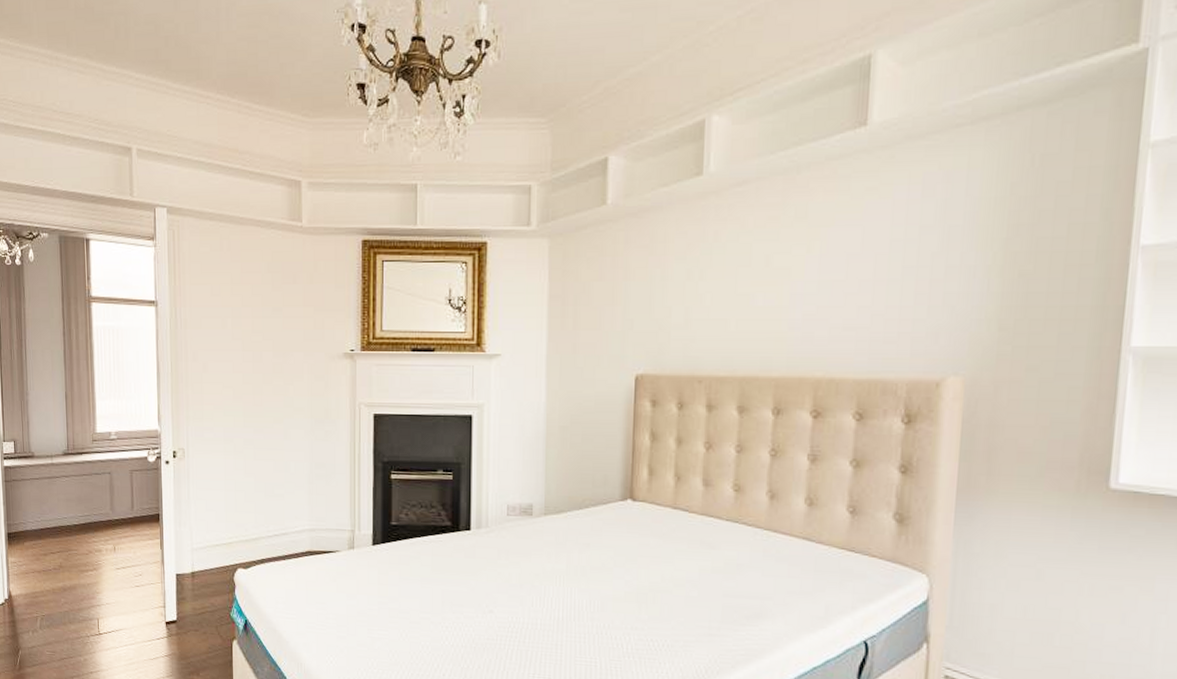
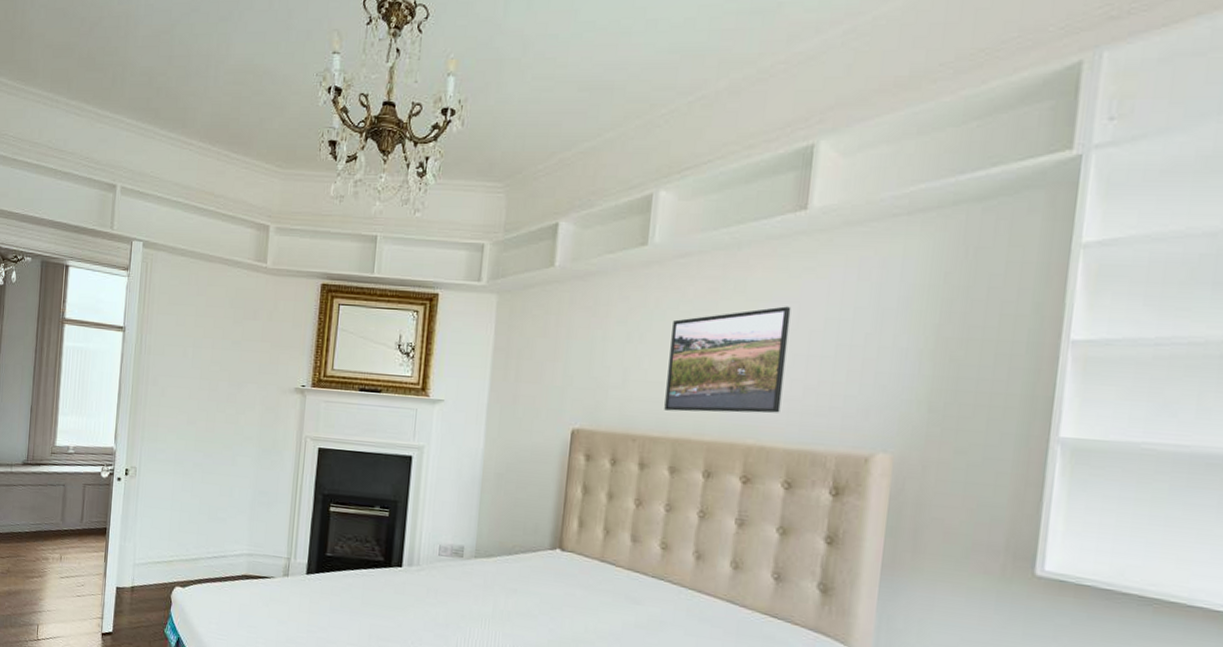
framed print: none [729,230,855,348] -> present [664,306,791,414]

